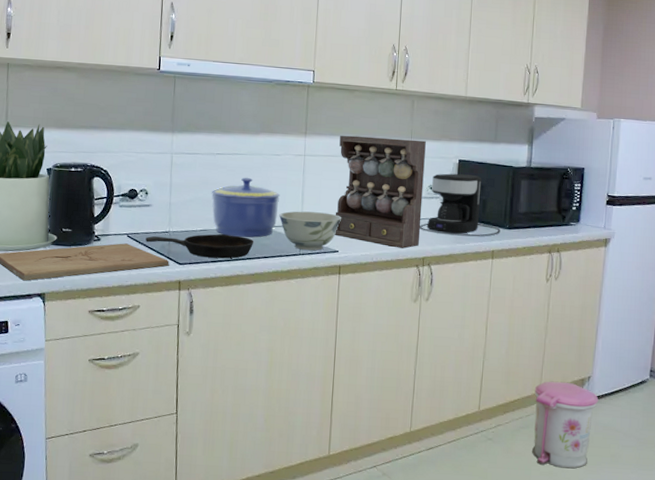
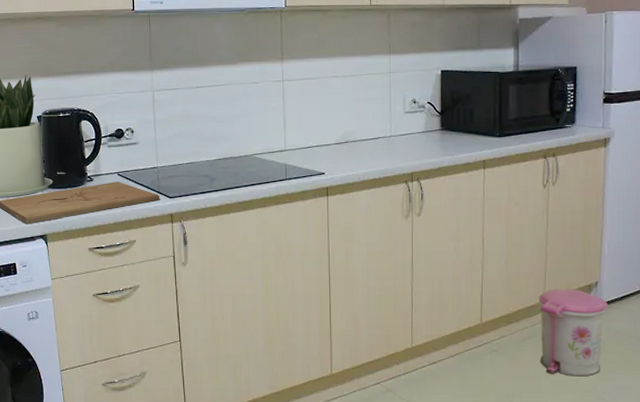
frying pan: present [145,234,254,259] -> none [136,165,240,189]
cooking pot: present [212,177,281,238] -> none [195,107,262,167]
bowl: present [279,211,342,251] -> none [263,136,326,174]
spice rack: present [335,135,426,250] -> none [317,54,407,166]
coffee maker: present [420,173,501,237] -> none [406,85,491,148]

